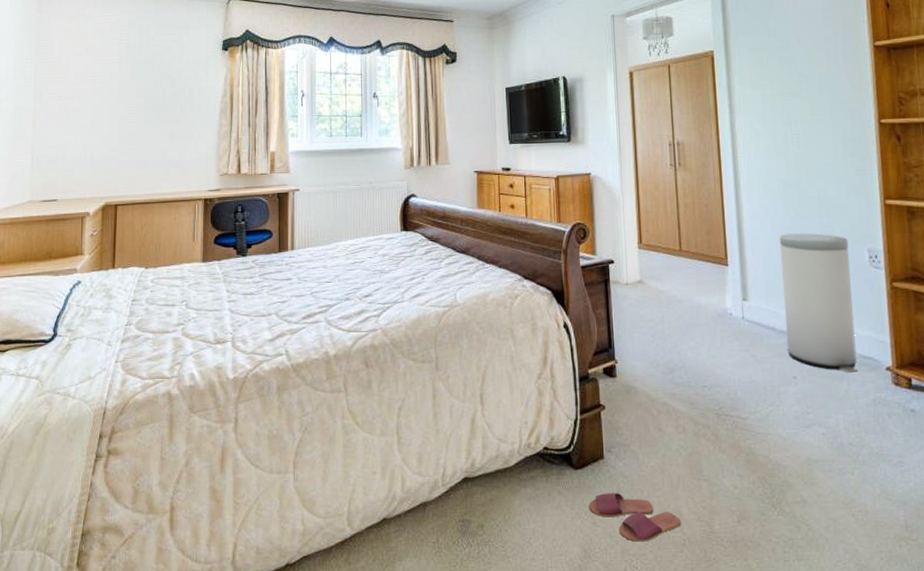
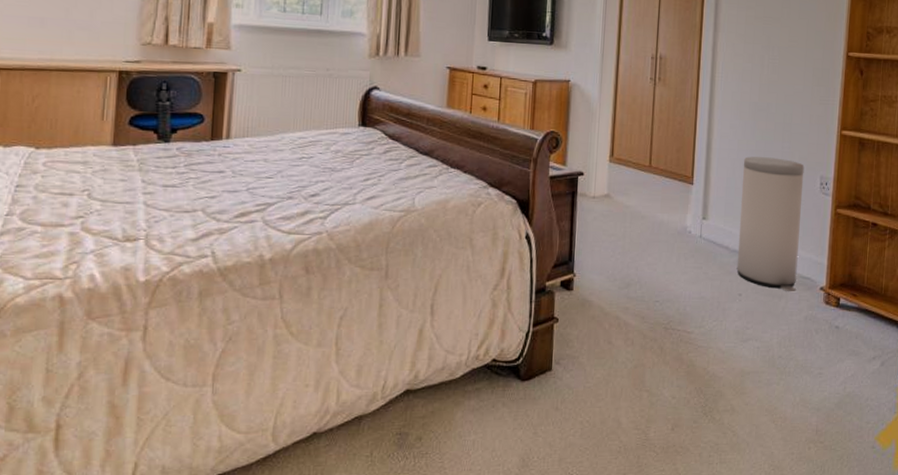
slippers: present [589,493,682,542] -> none [532,404,620,450]

